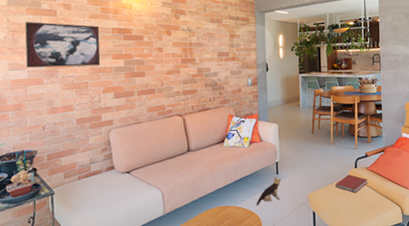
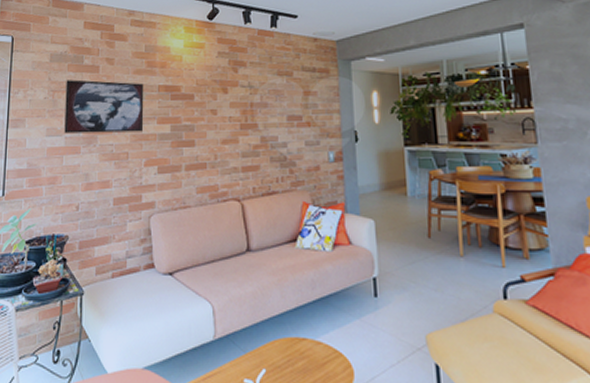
plush toy: present [256,177,282,205] -> none [344,301,383,342]
book: present [335,174,368,193] -> none [471,309,529,341]

